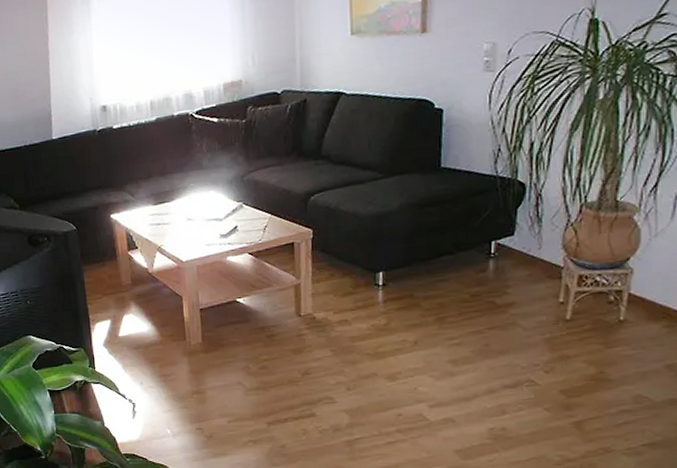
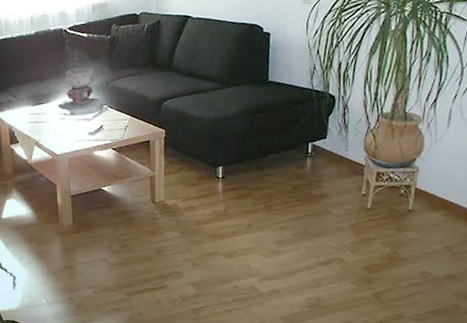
decorative planter: none [184,157,238,217] -> present [58,67,104,117]

